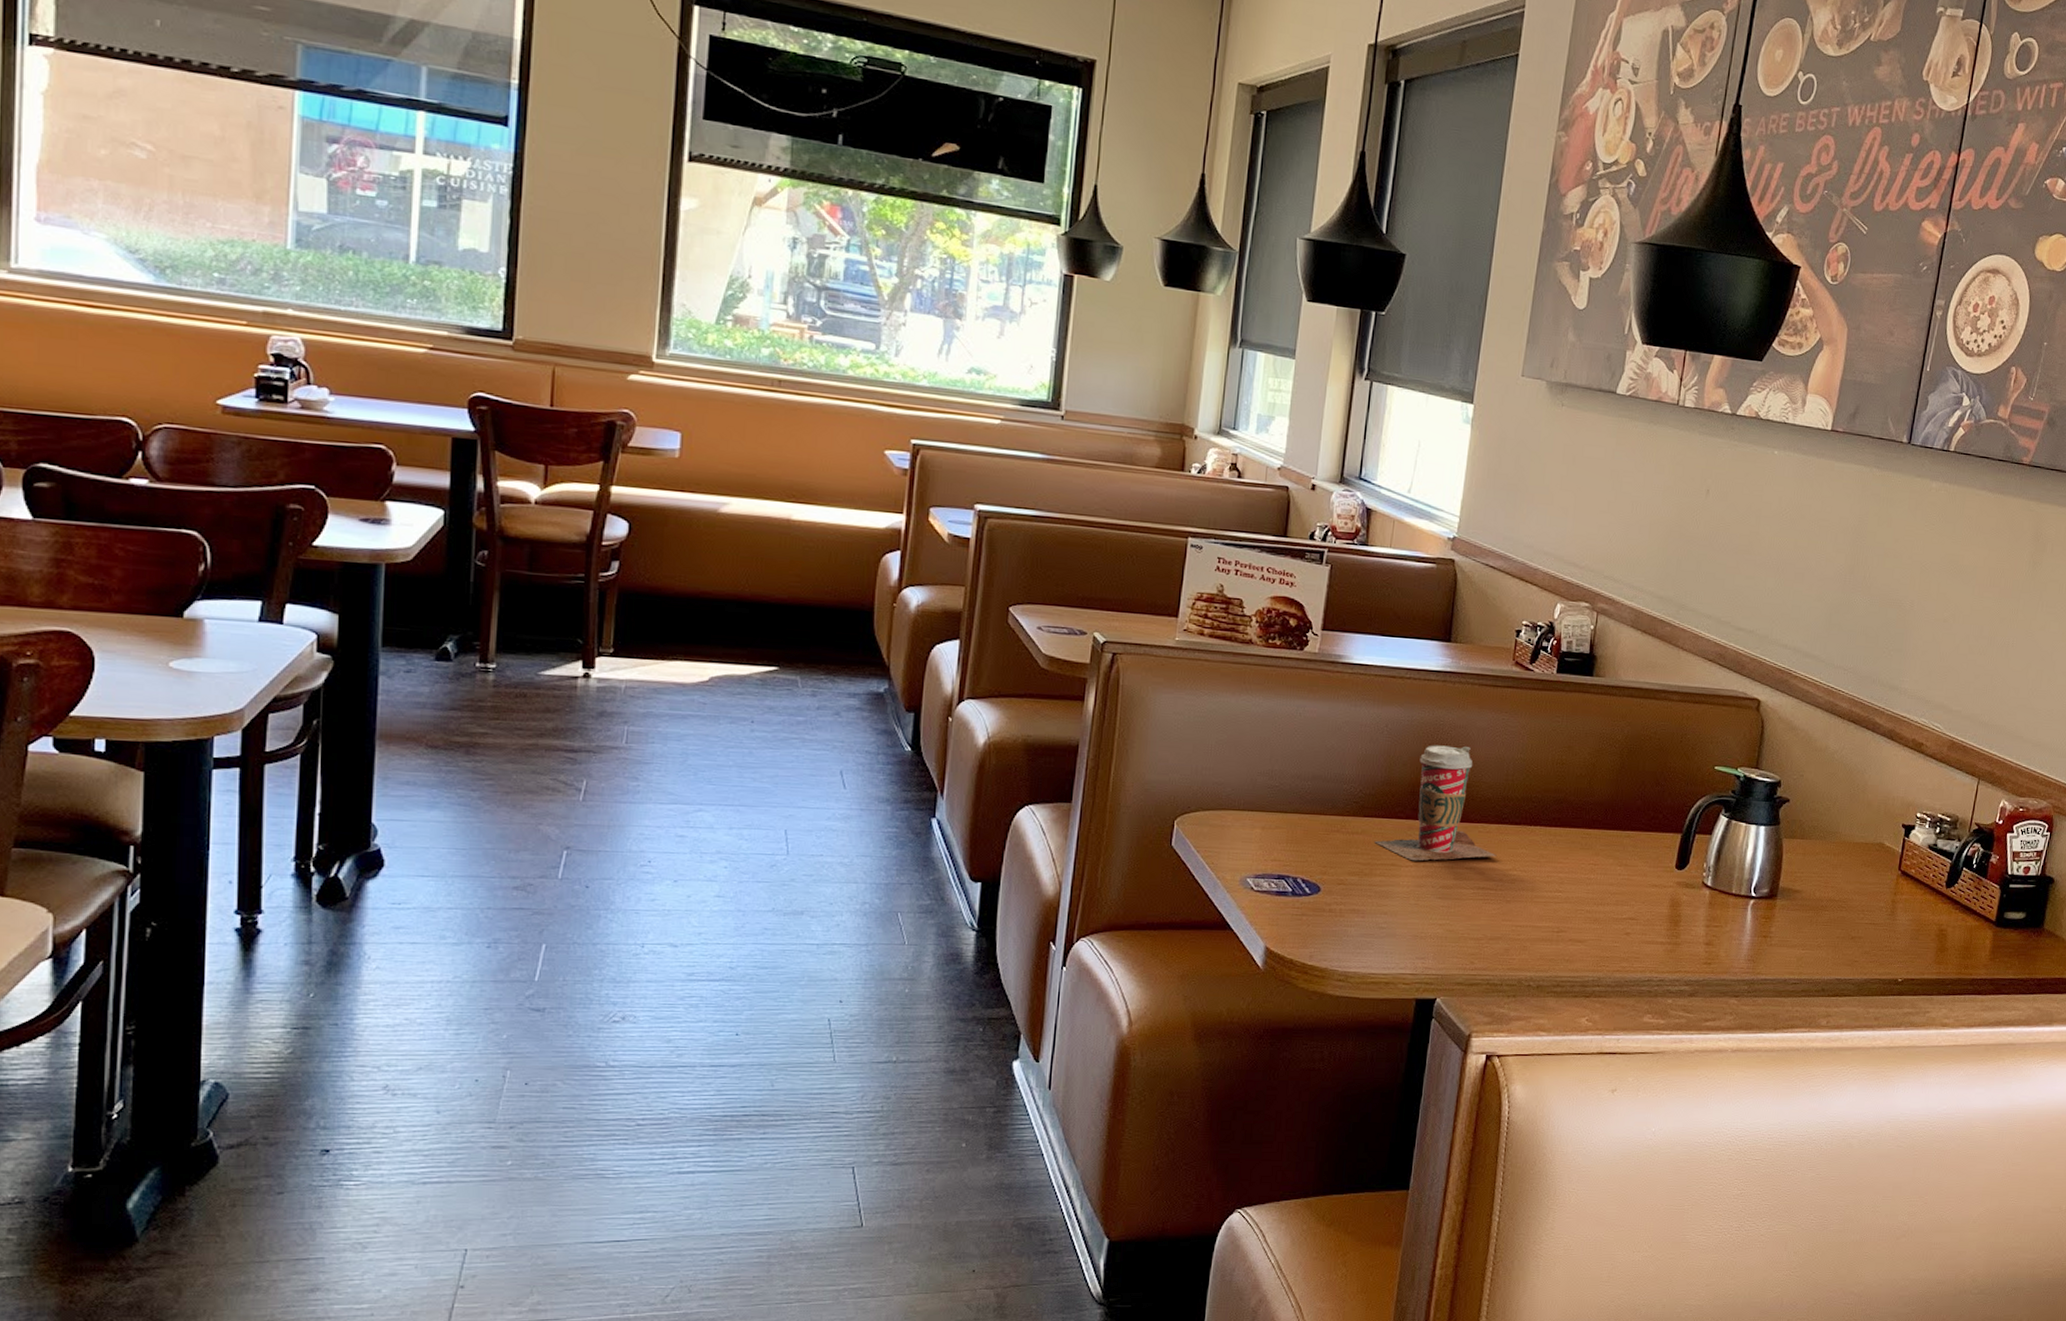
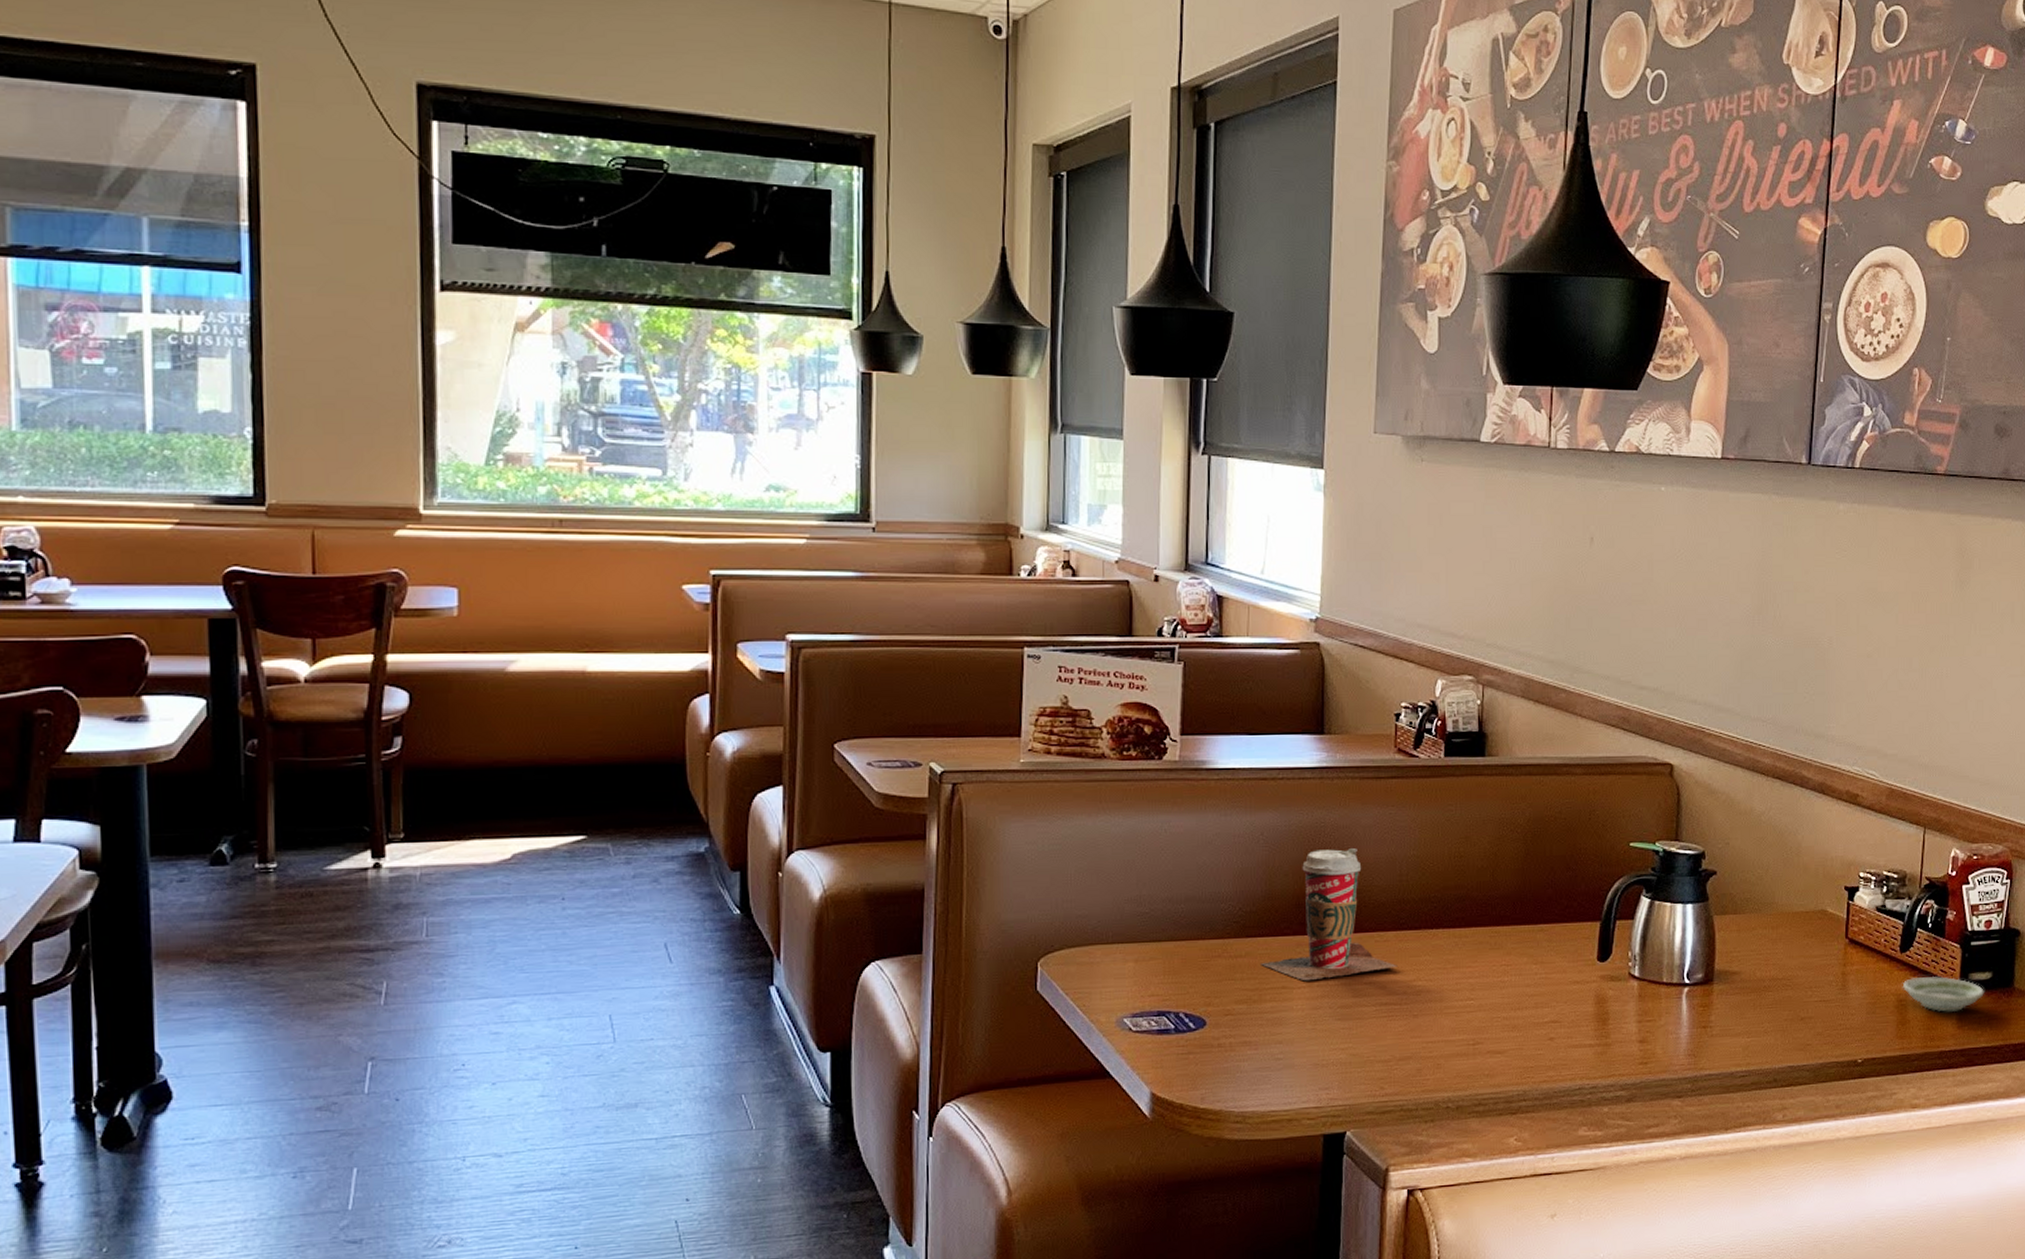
saucer: none [1944,911,2017,945] -> present [1902,976,1984,1012]

